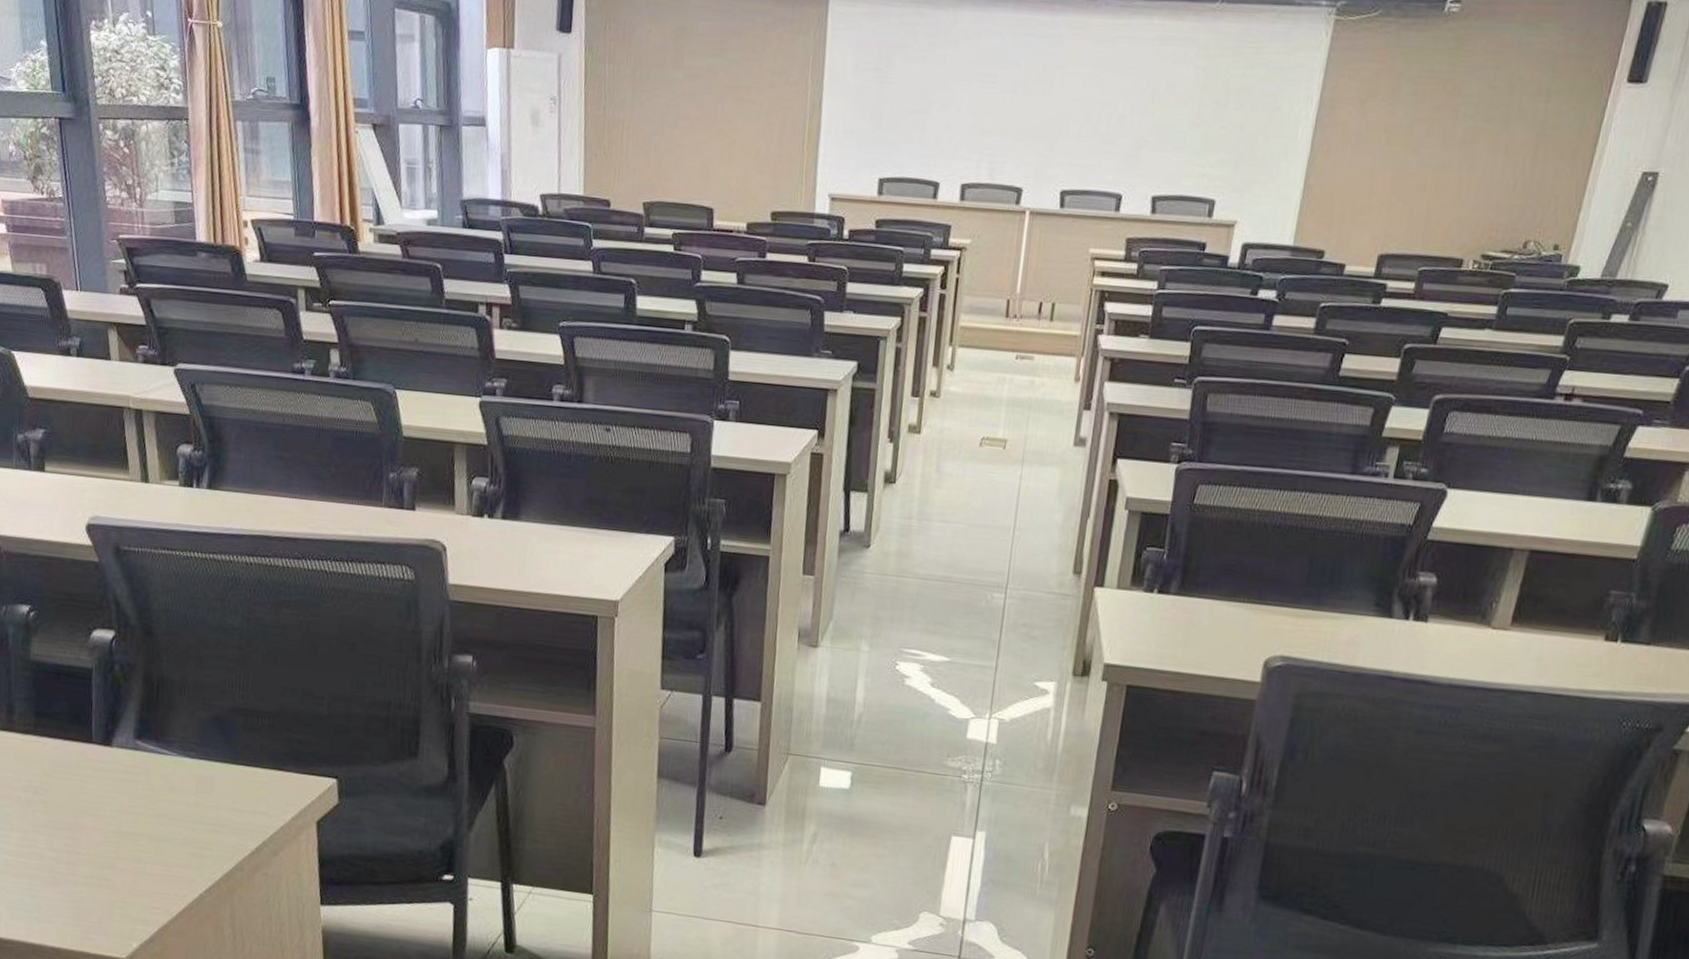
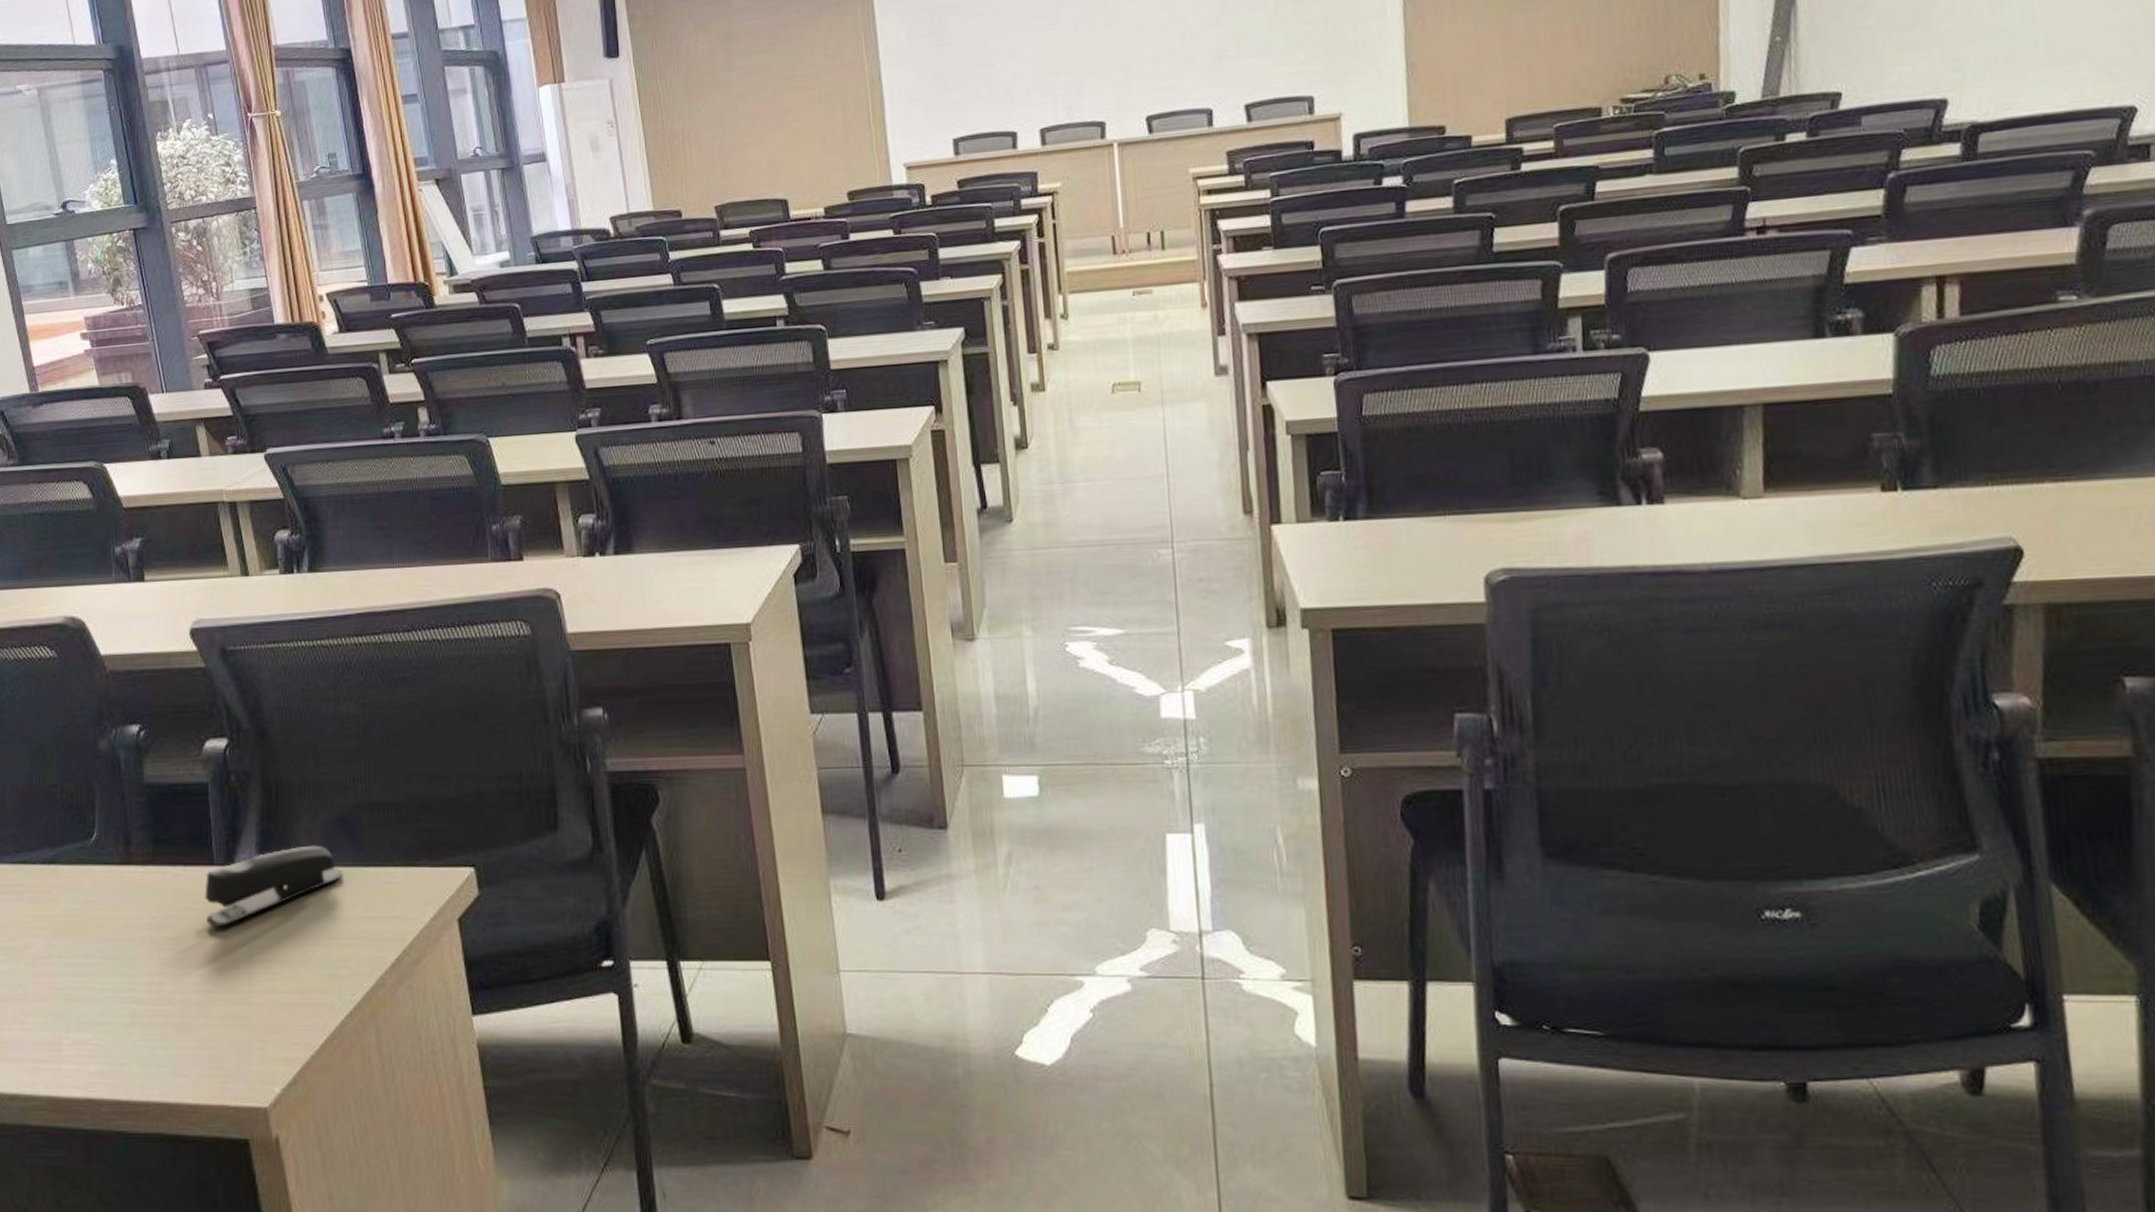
stapler: none [81,737,214,799] -> present [205,845,343,928]

